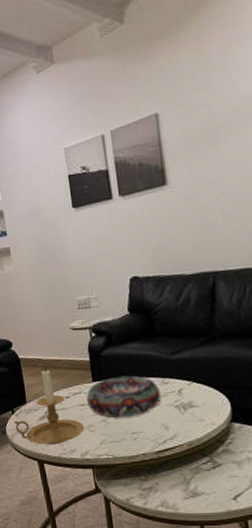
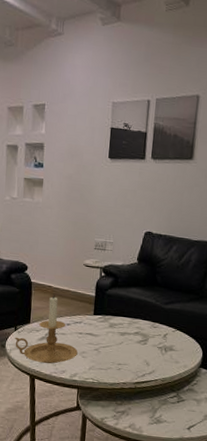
decorative bowl: present [86,375,161,418] -> none [85,314,149,351]

